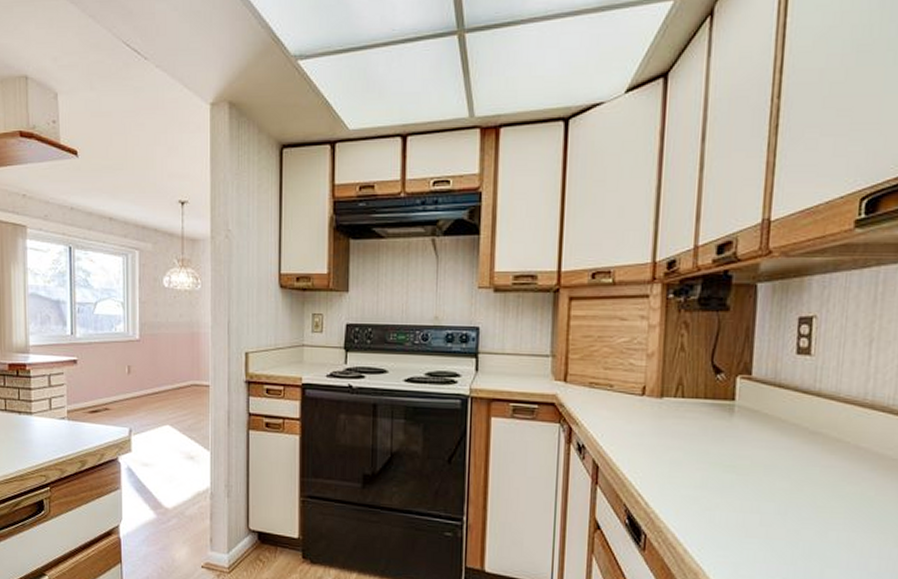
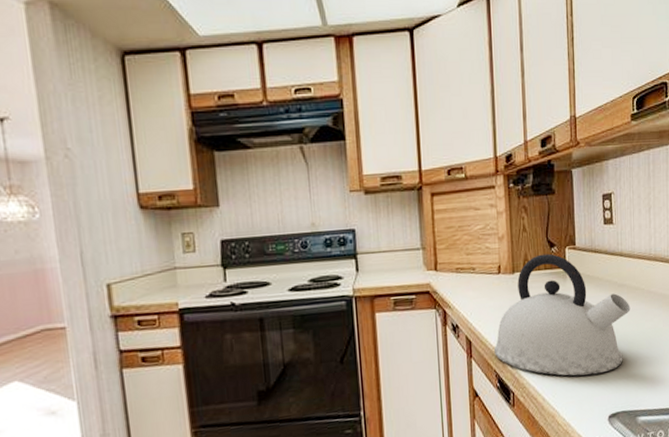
kettle: none [626,380,826,537] -> present [494,253,631,376]

